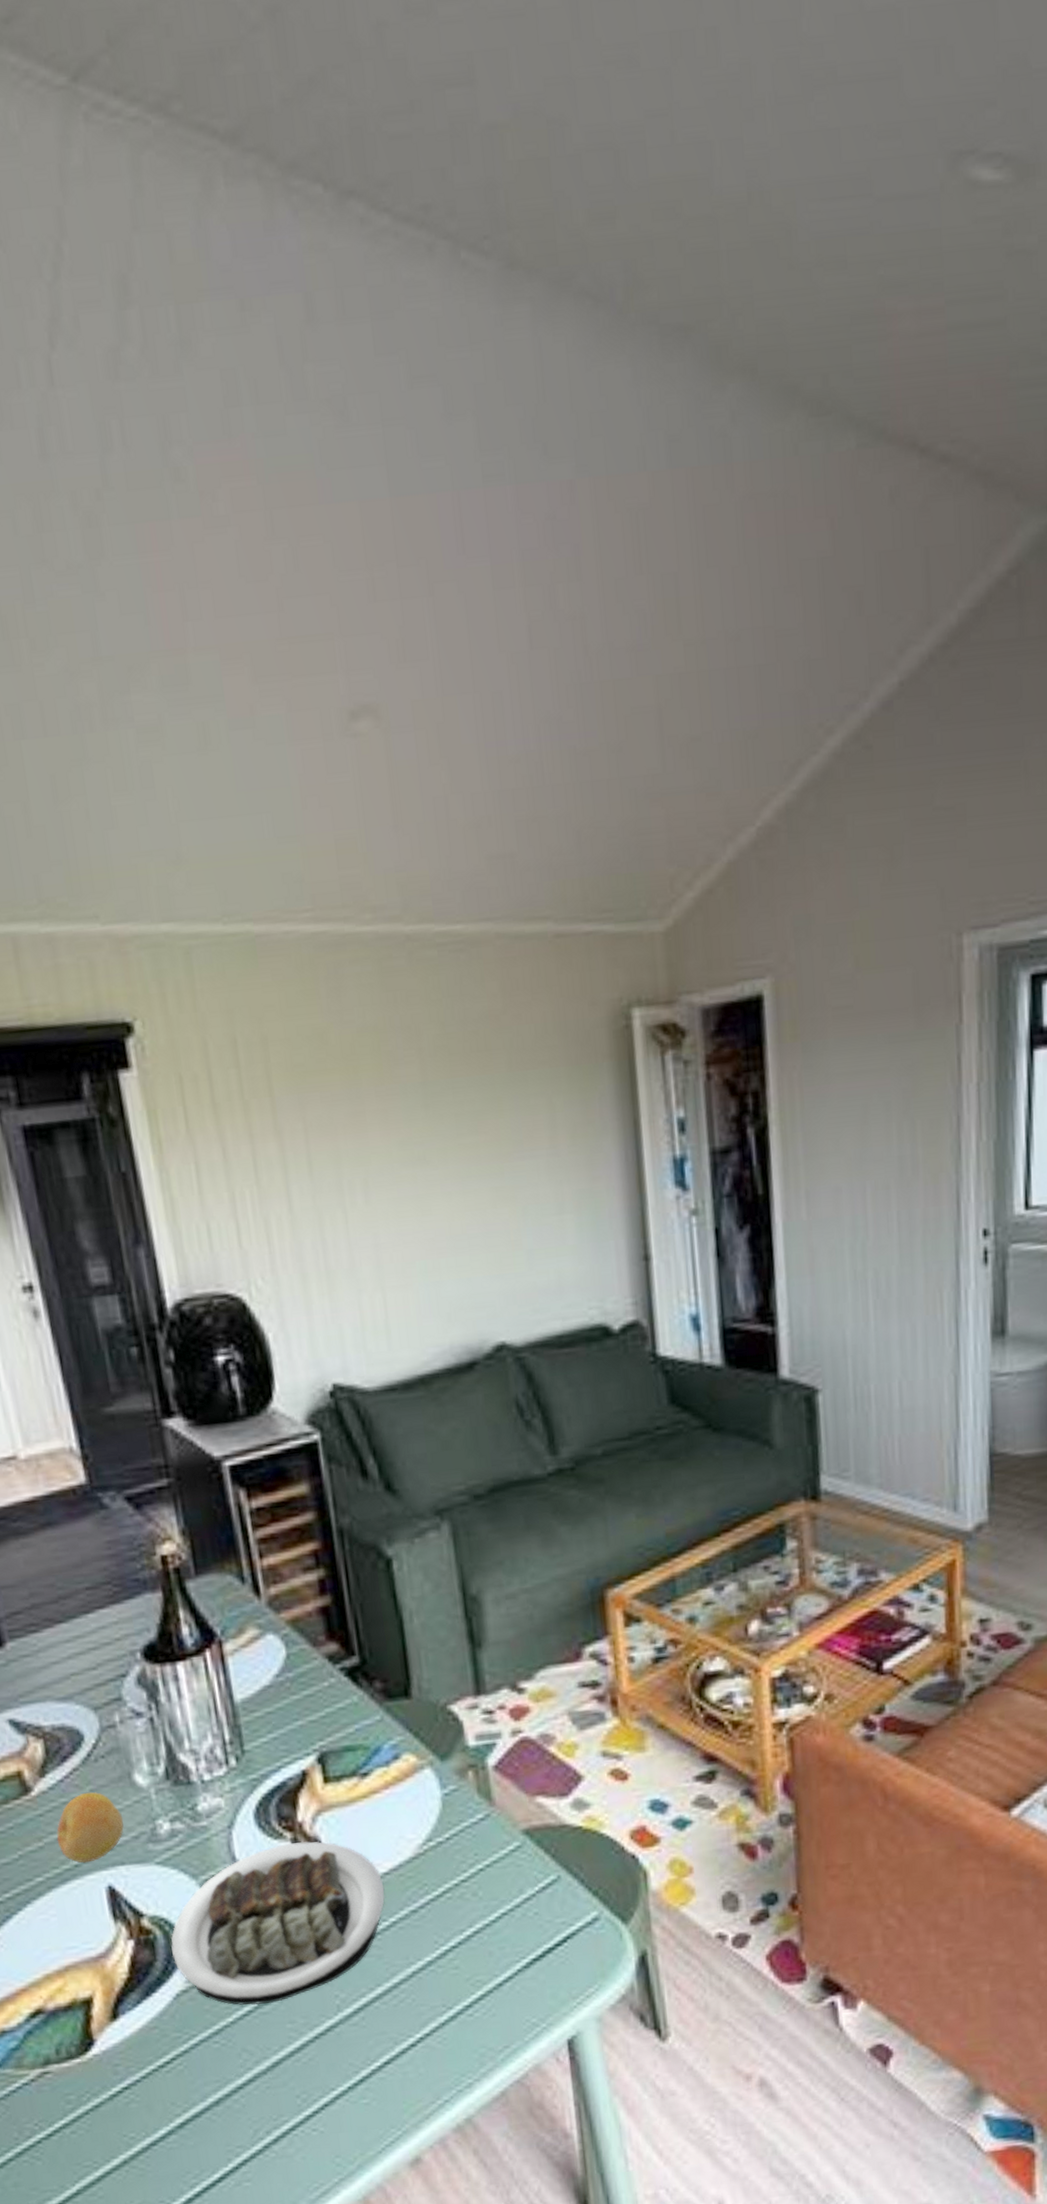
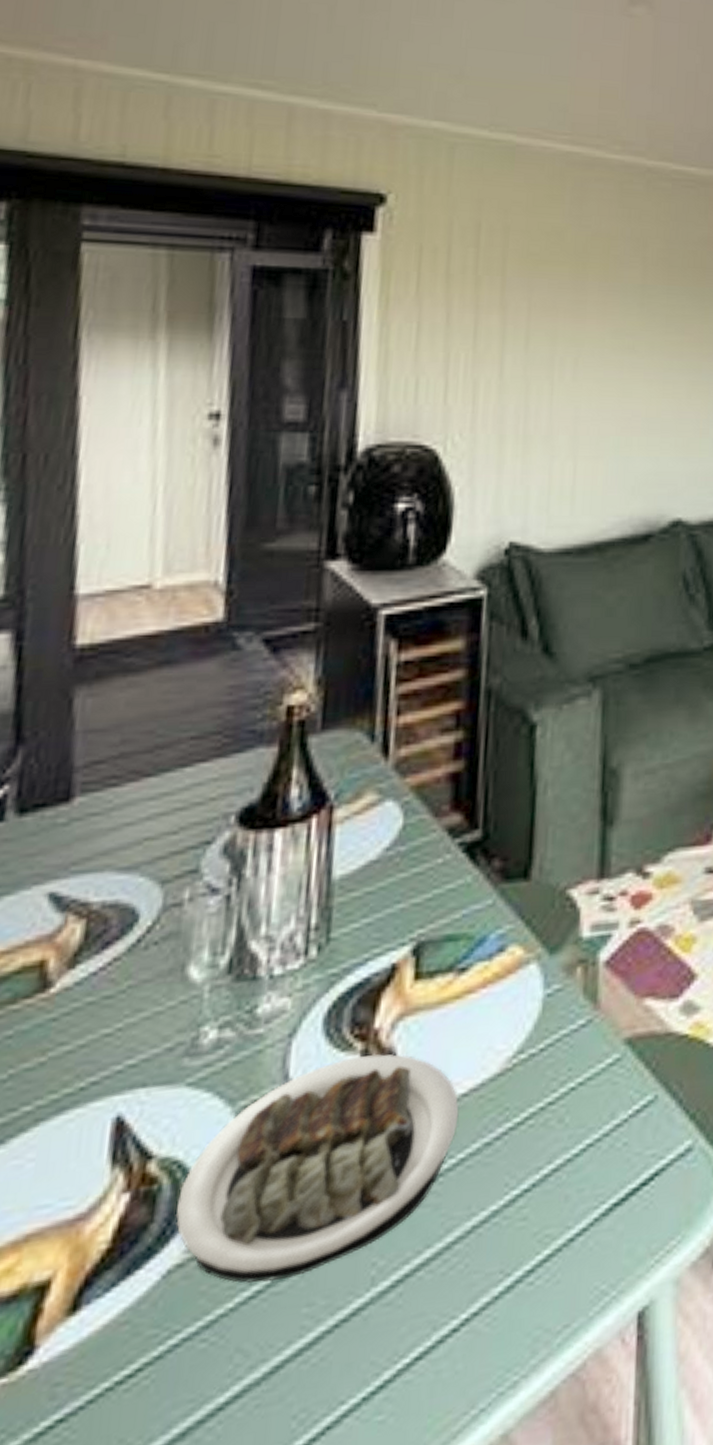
fruit: present [56,1792,125,1863] -> none [65,988,161,1085]

